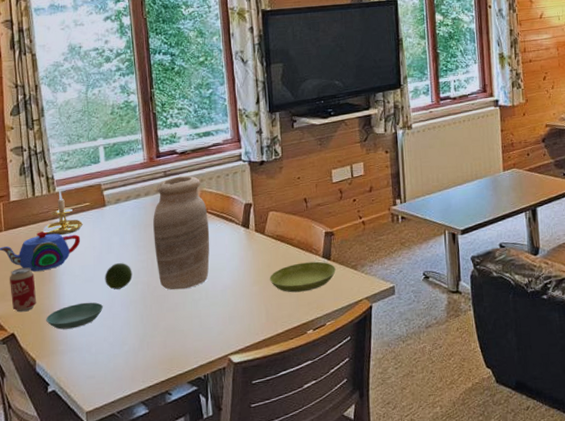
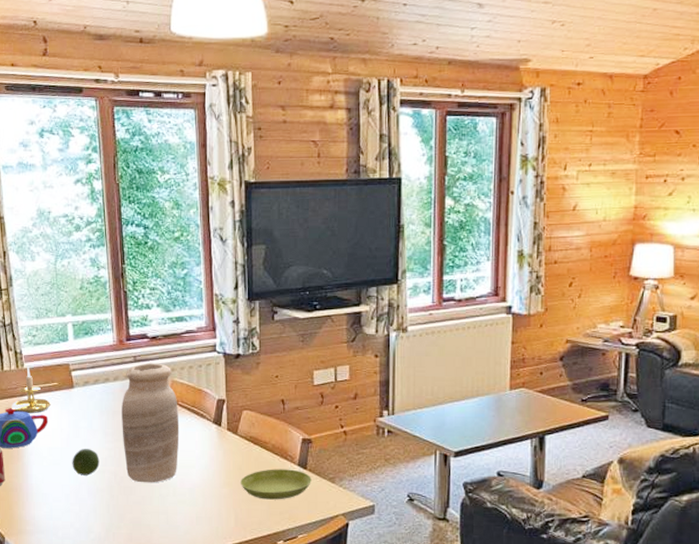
saucer: present [46,302,103,330] -> none [14,485,70,510]

